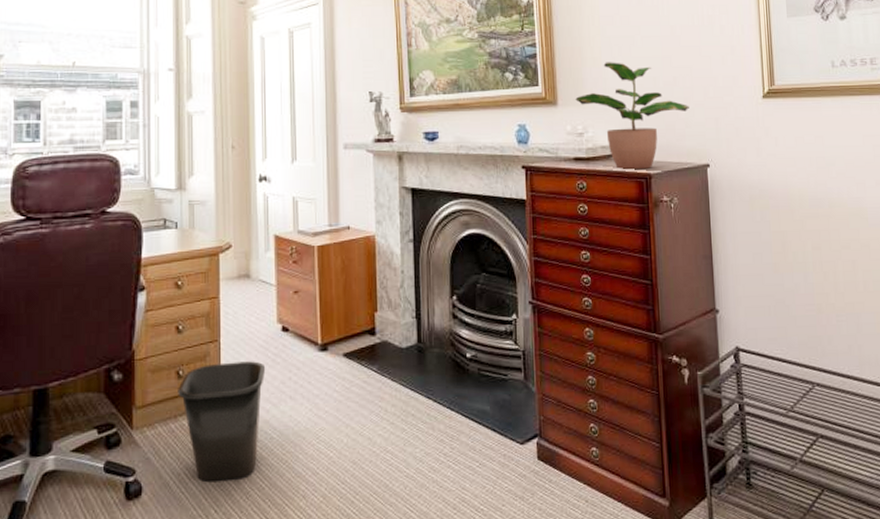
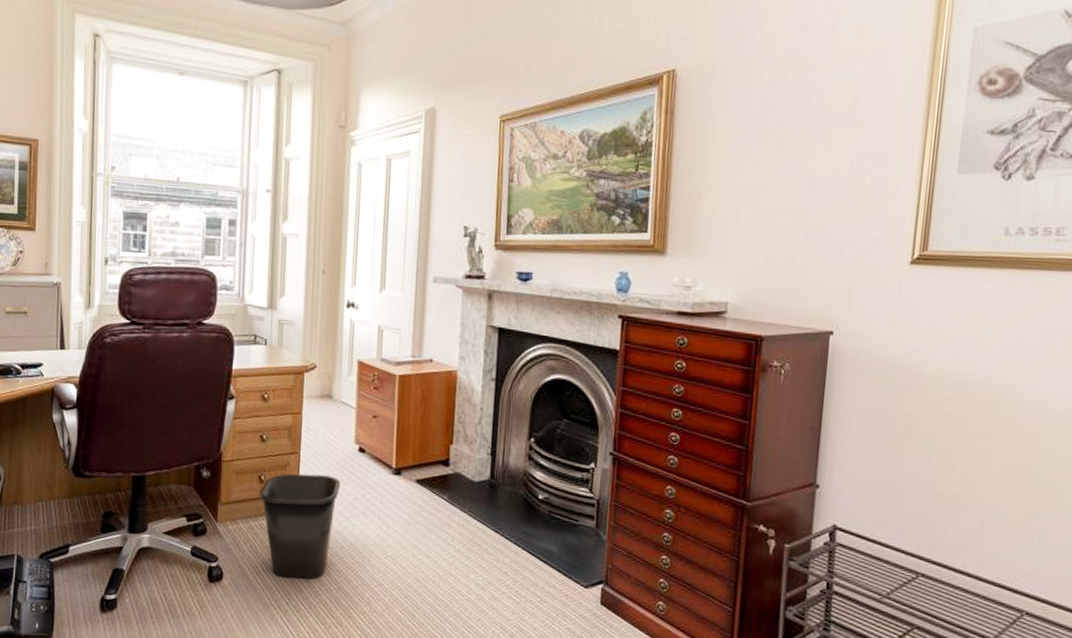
potted plant: present [575,62,689,170] -> none [687,211,819,331]

